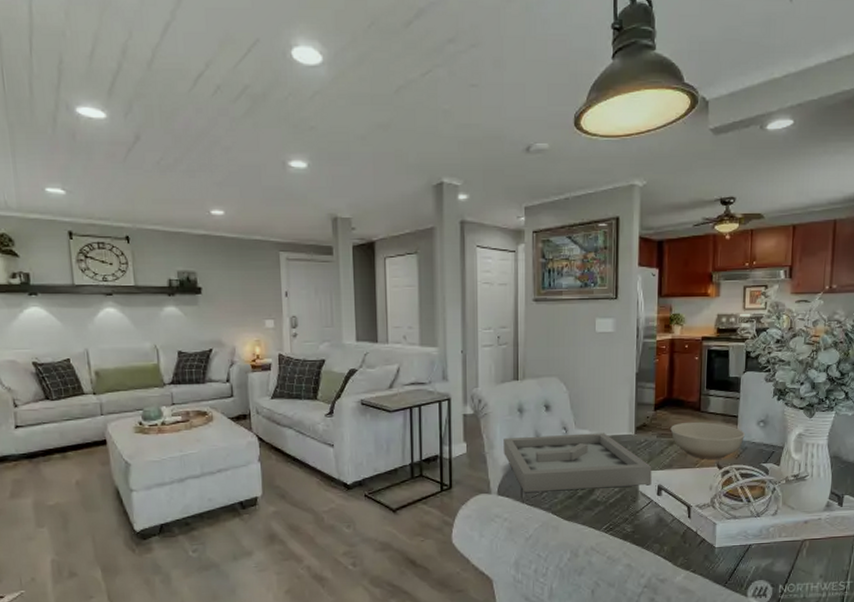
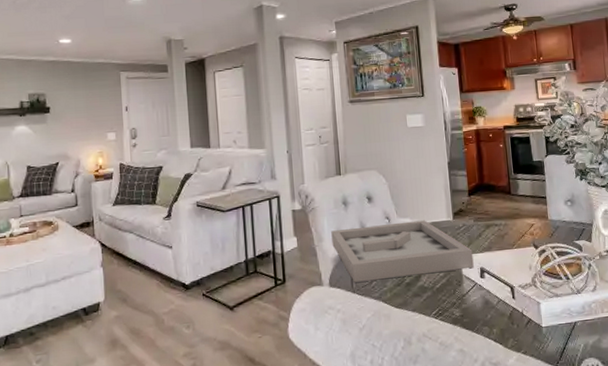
bowl: present [670,421,746,460] -> none [485,204,556,240]

